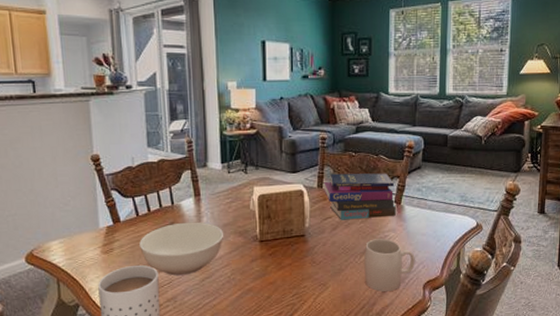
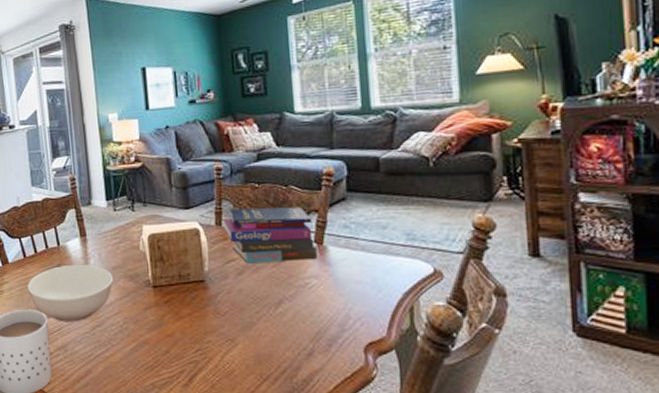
mug: present [364,238,415,292] -> none [280,287,350,353]

